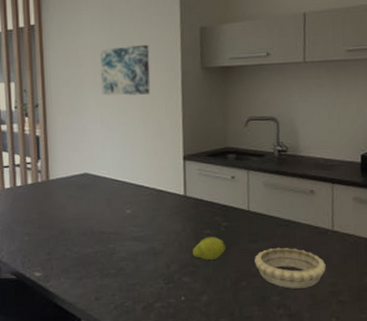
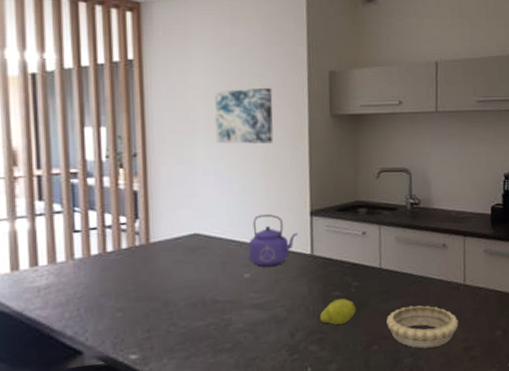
kettle: none [129,158,173,204] -> present [248,214,298,267]

